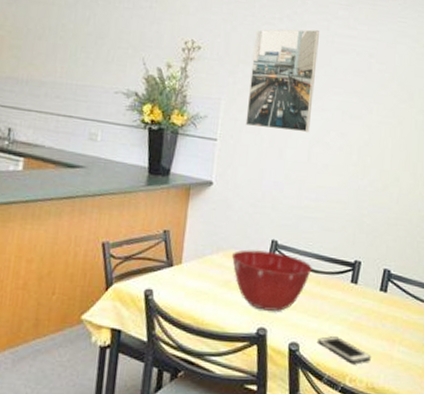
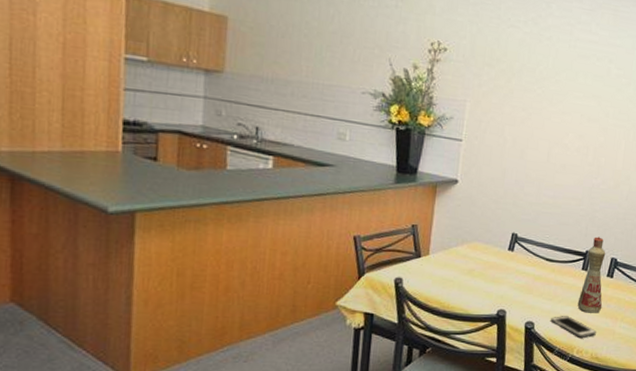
mixing bowl: present [231,250,312,311] -> none [475,242,548,295]
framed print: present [245,29,319,133] -> none [489,32,562,135]
bottle: none [347,244,377,334] -> present [577,236,606,313]

